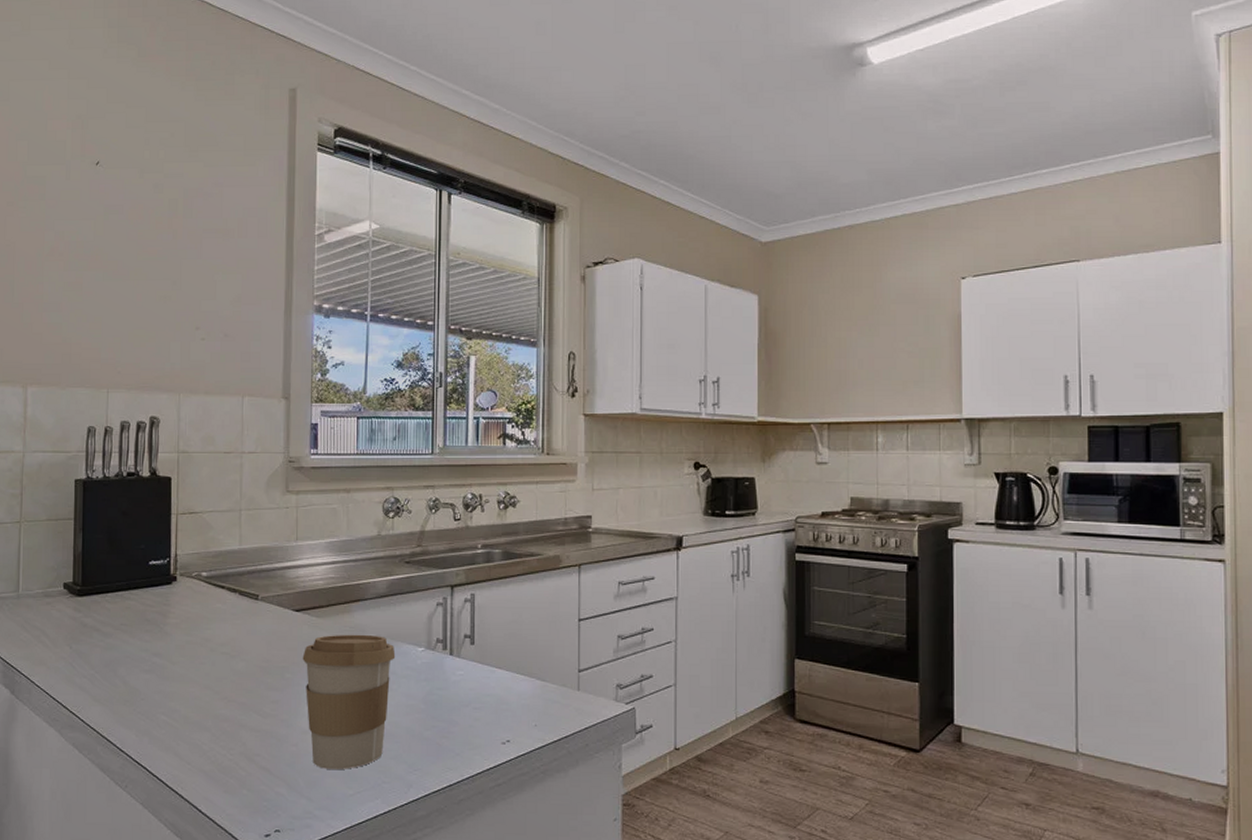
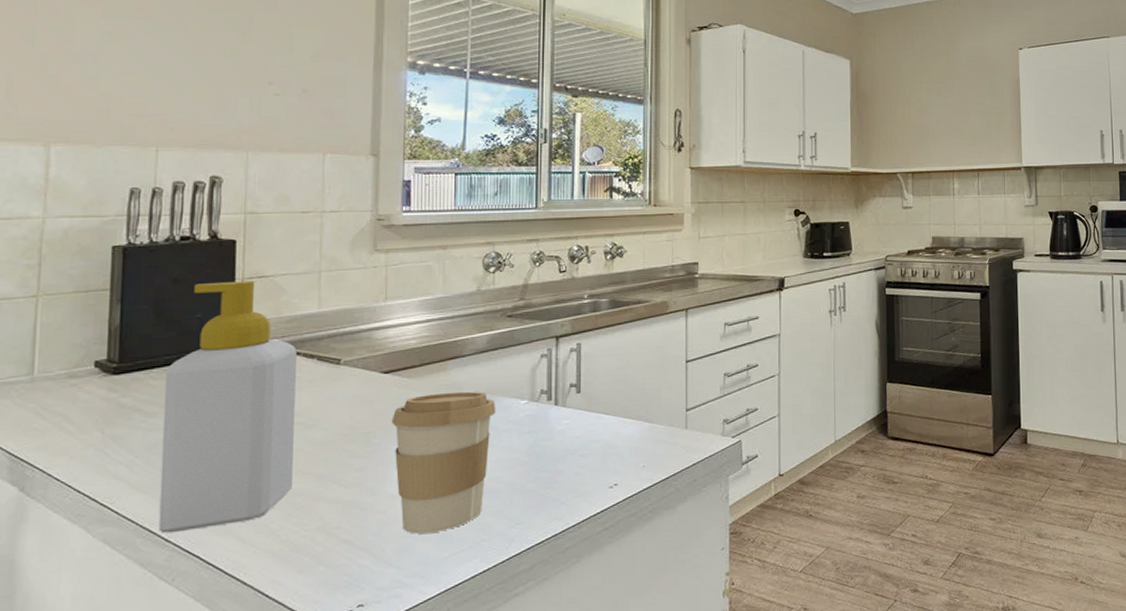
soap bottle: none [114,516,223,744] -> present [158,280,298,534]

